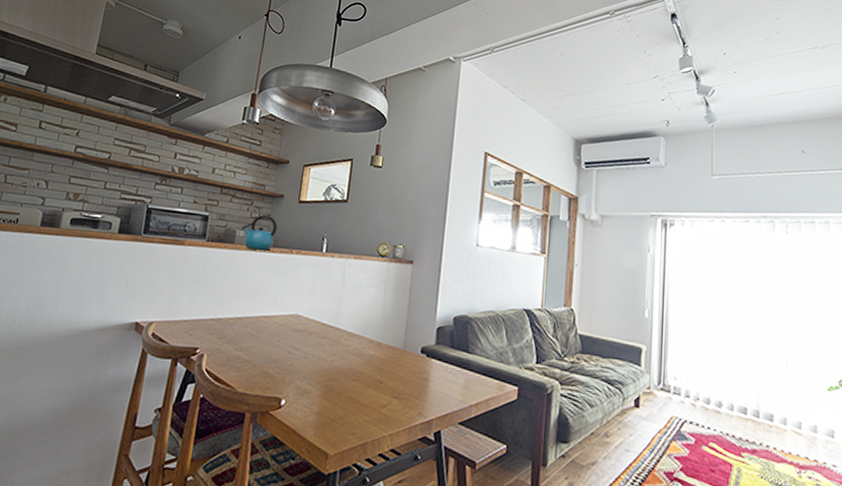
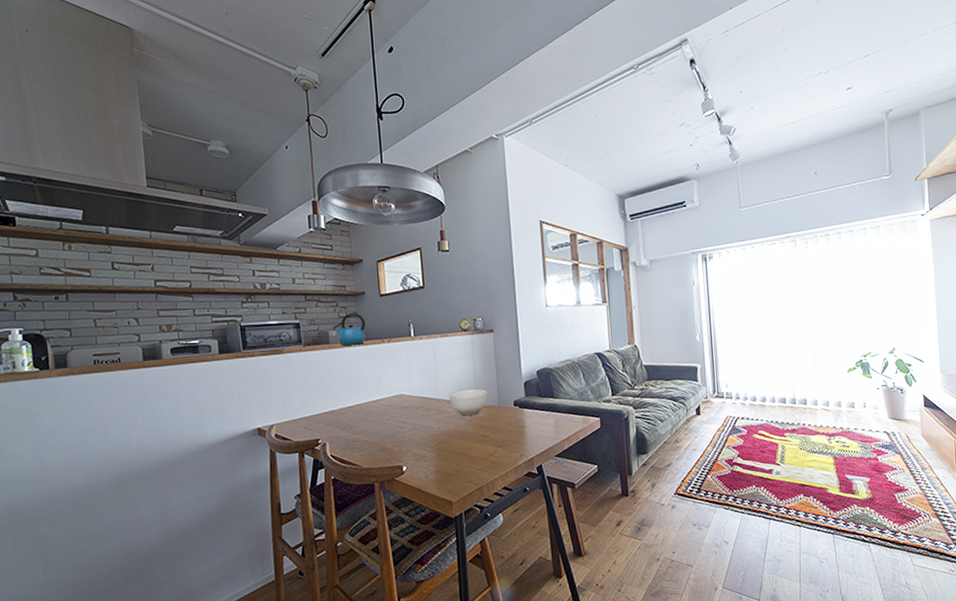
bowl: none [349,322,395,355] -> present [449,388,489,416]

